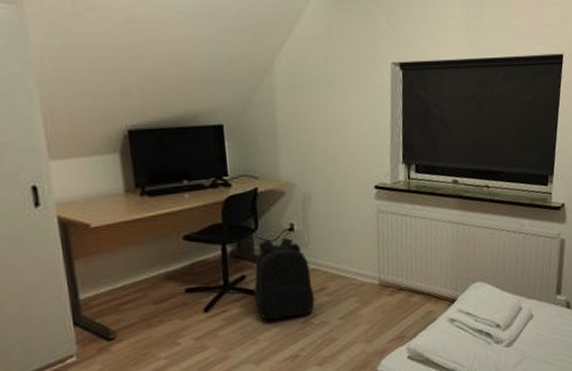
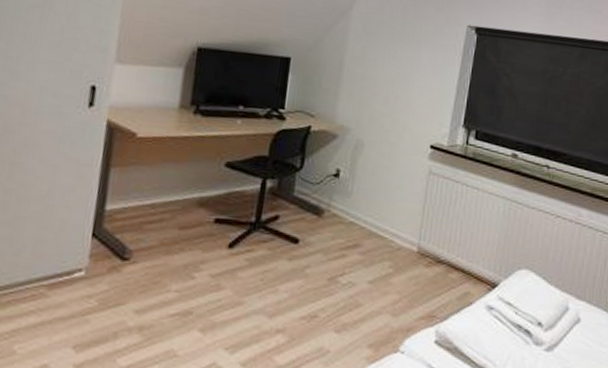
backpack: present [254,237,315,321] -> none [283,182,348,272]

